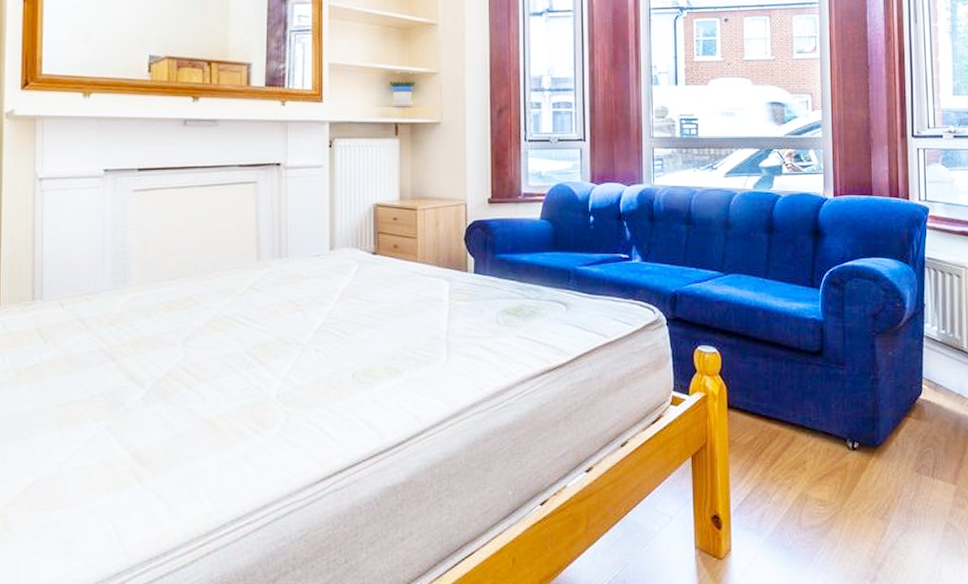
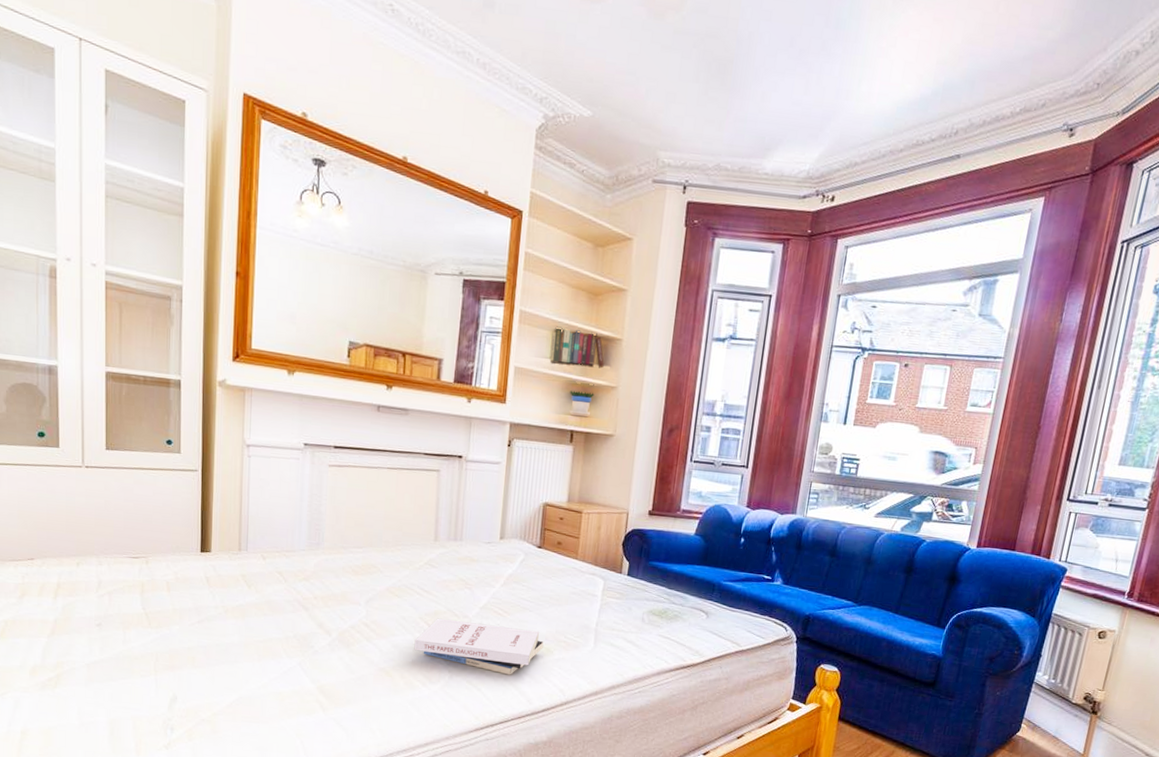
books: none [242,349,390,407] -> present [414,618,544,675]
books: none [365,18,422,57] -> present [549,326,604,369]

